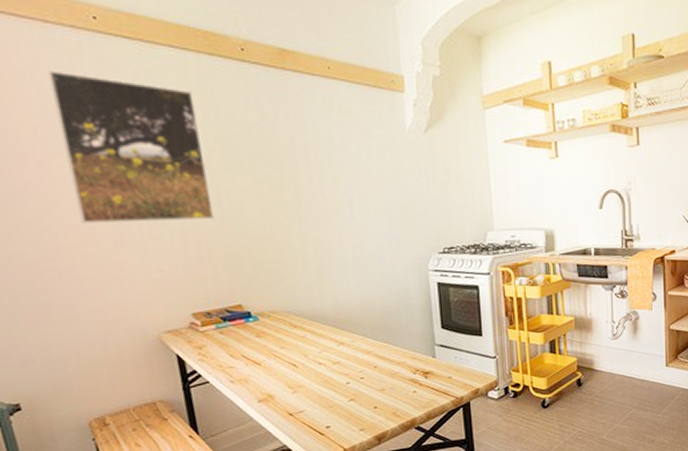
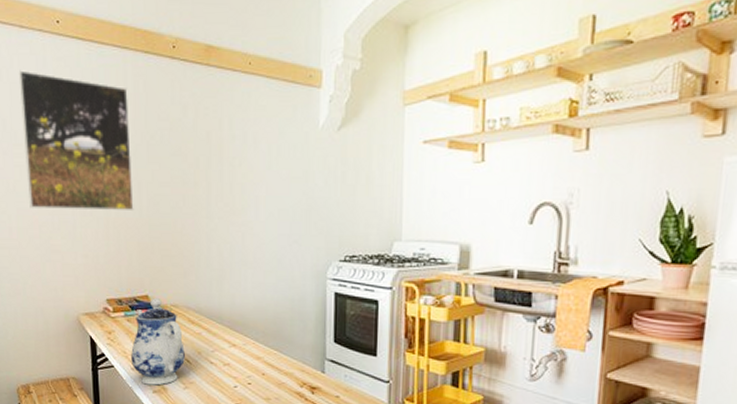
teapot: none [228,305,291,396] -> present [131,297,185,386]

